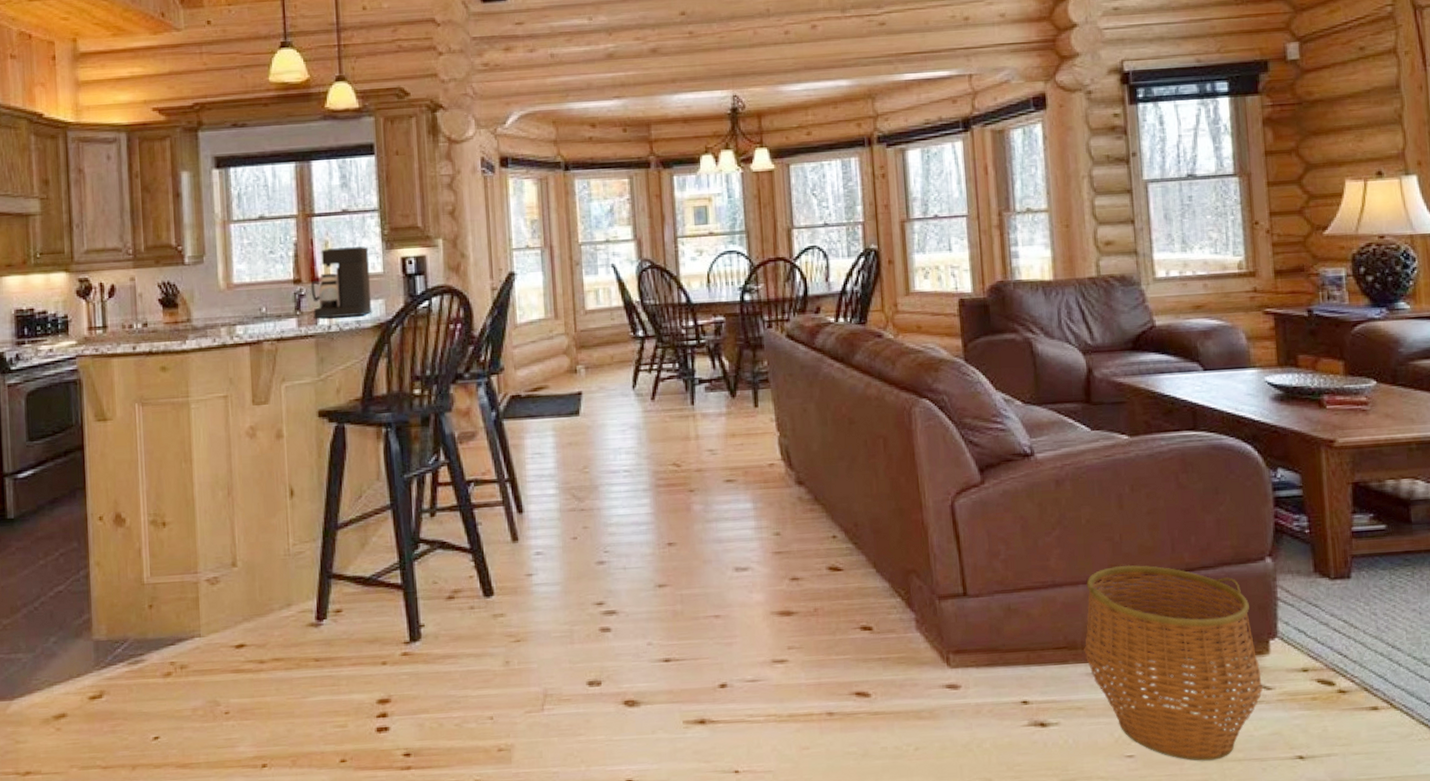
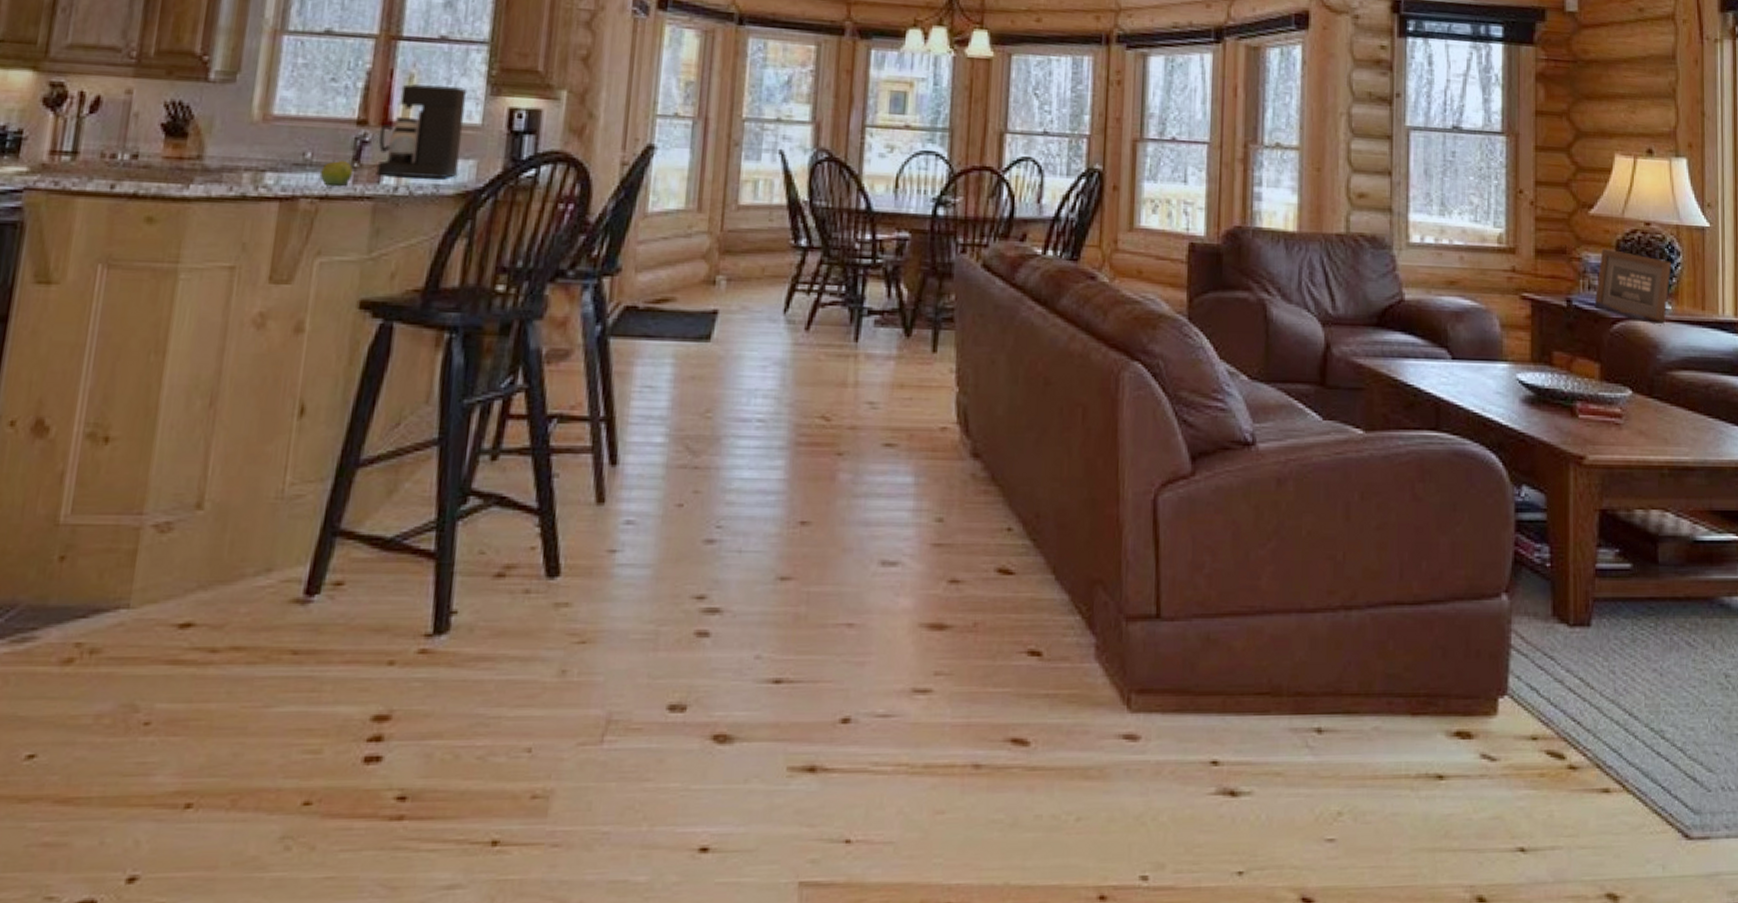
fruit: none [275,310,298,331] -> present [320,159,354,188]
basket: present [1084,564,1263,761] -> none [1290,591,1486,850]
picture frame: none [1334,262,1408,324] -> present [1594,248,1671,327]

